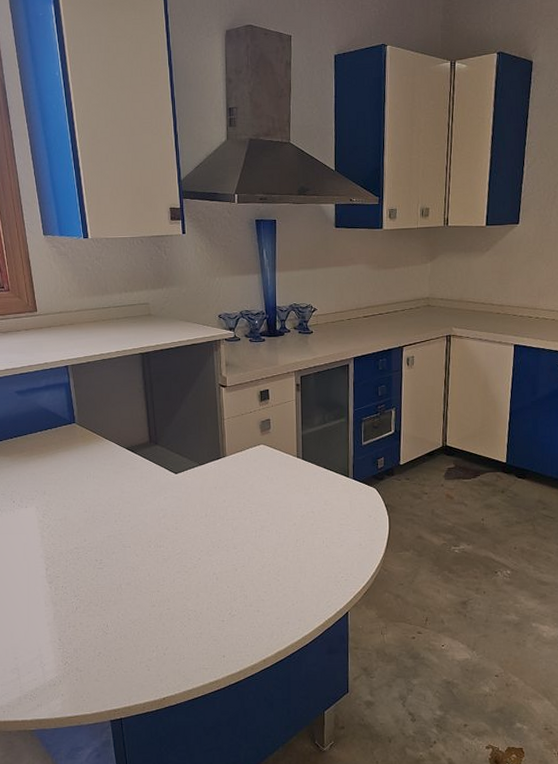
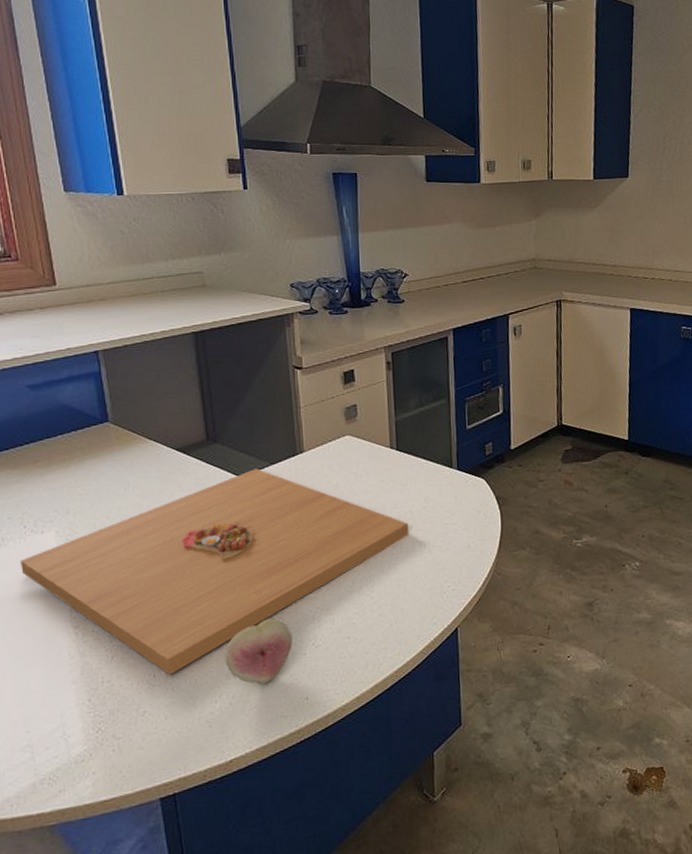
platter: none [10,468,310,626] -> present [19,468,409,675]
fruit: none [161,589,213,641] -> present [225,618,292,684]

